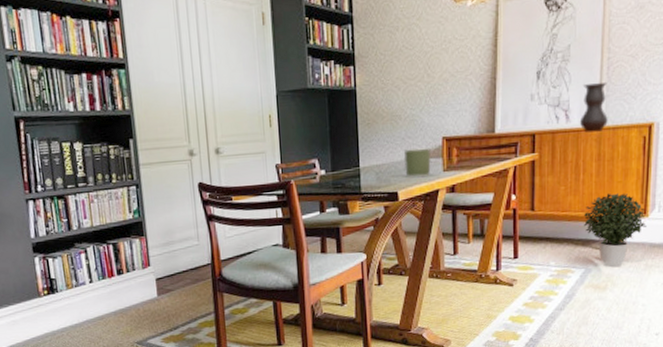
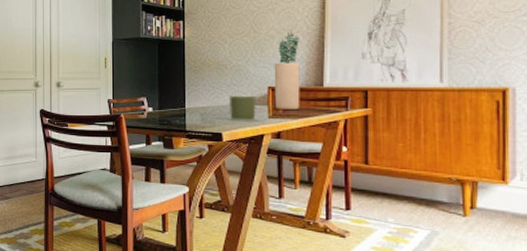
vase: none [448,72,473,162] -> present [274,30,300,111]
vase: present [579,83,608,133] -> none [417,46,452,94]
potted plant: present [584,193,647,268] -> none [427,154,506,234]

